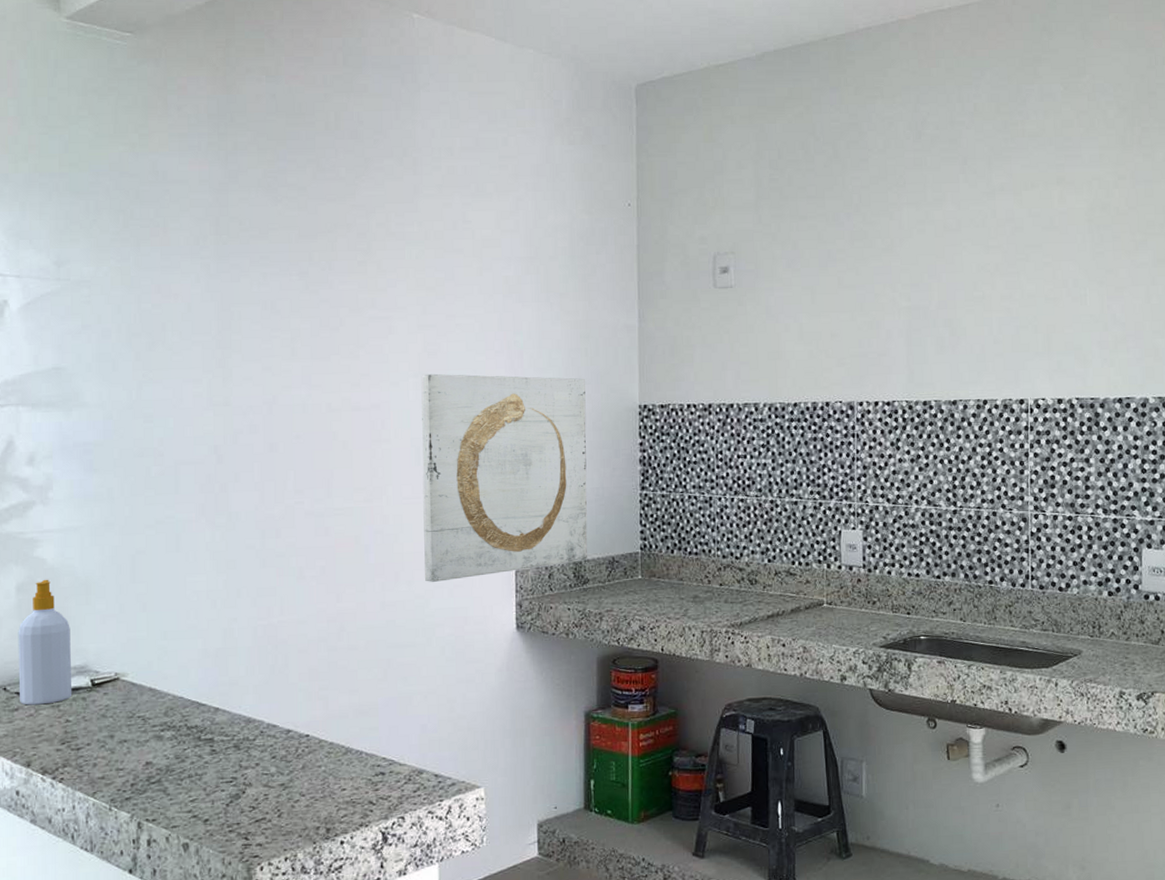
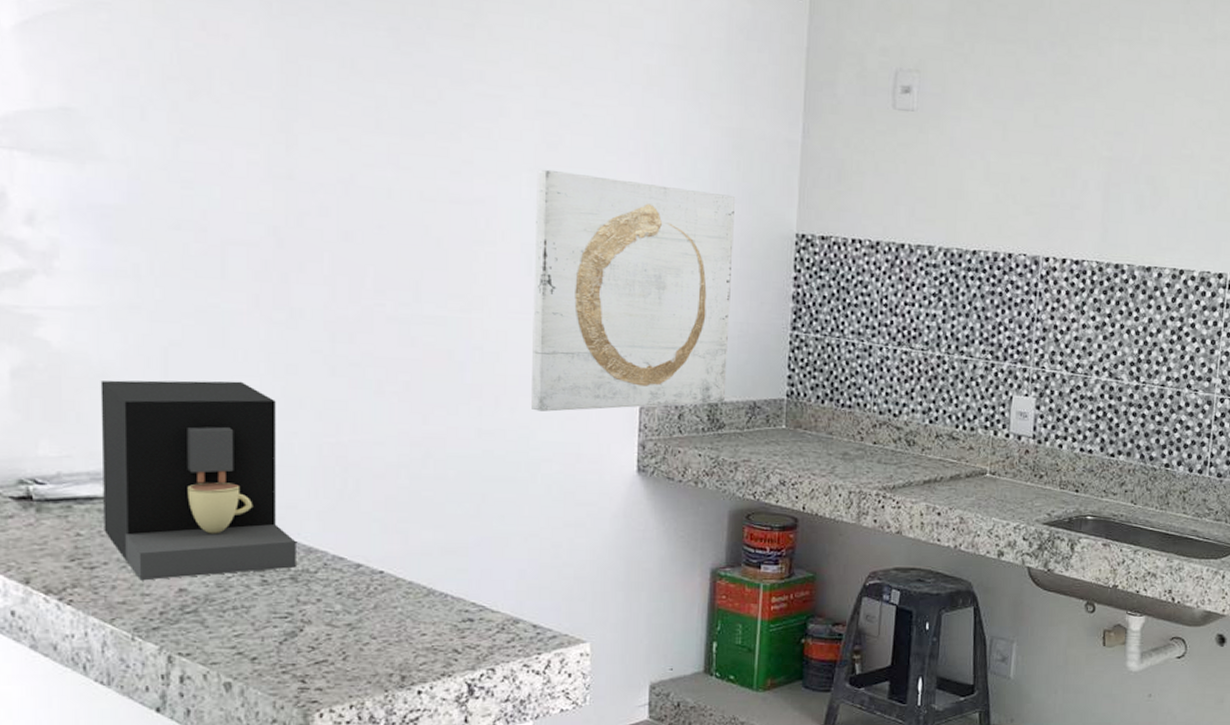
soap bottle: present [18,579,73,705] -> none [12,365,85,514]
coffee maker: none [84,579,238,757] -> present [100,380,296,581]

